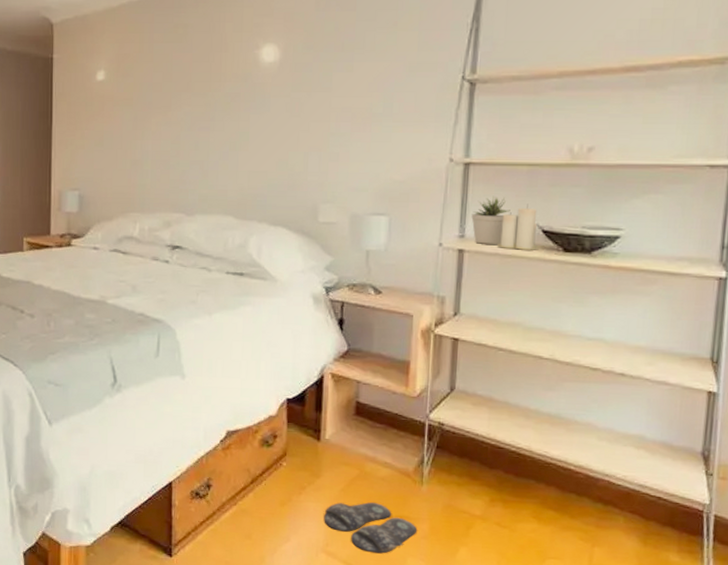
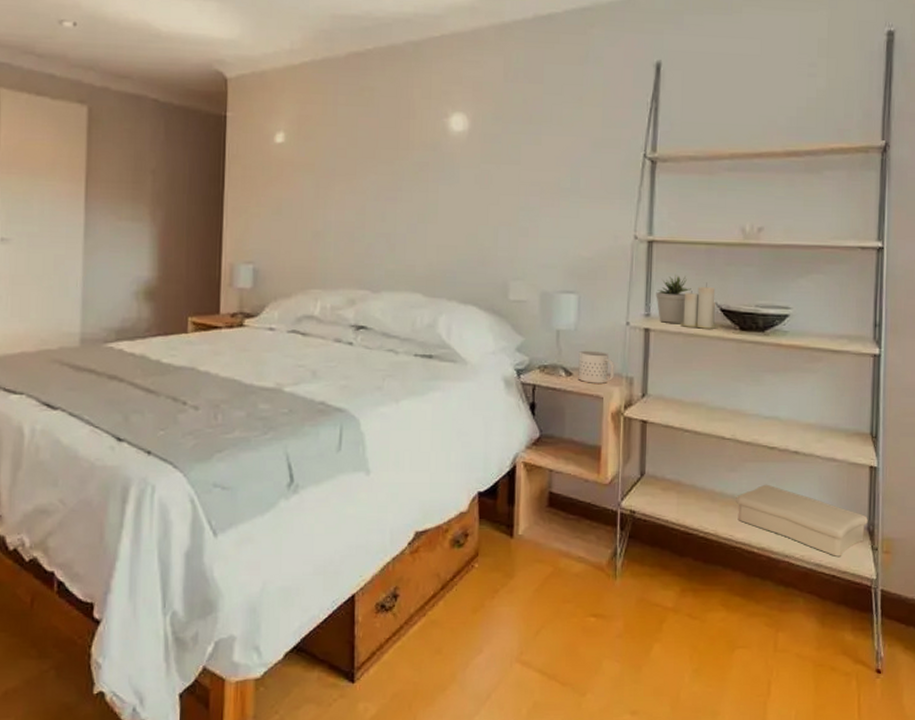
slippers: present [324,502,418,554] -> none [518,602,612,658]
mug: none [387,270,427,302] -> present [578,350,615,384]
decorative box: none [552,404,703,479] -> present [736,484,868,556]

